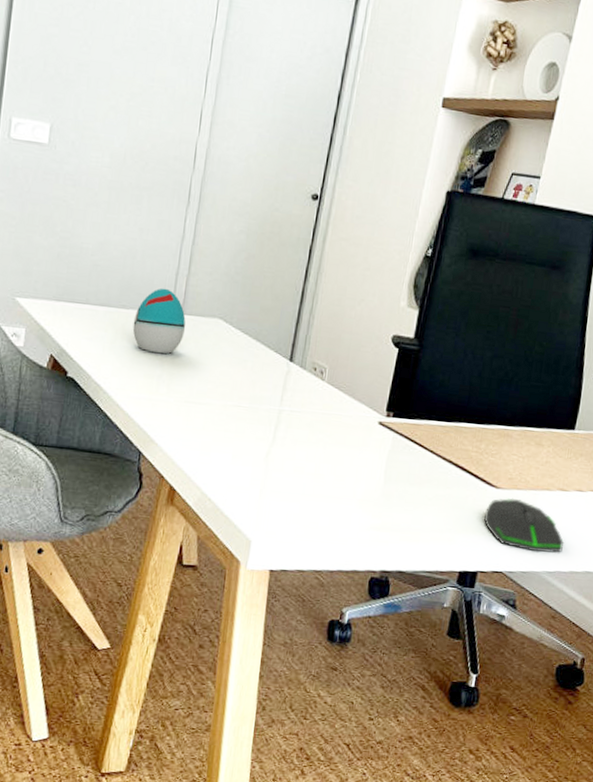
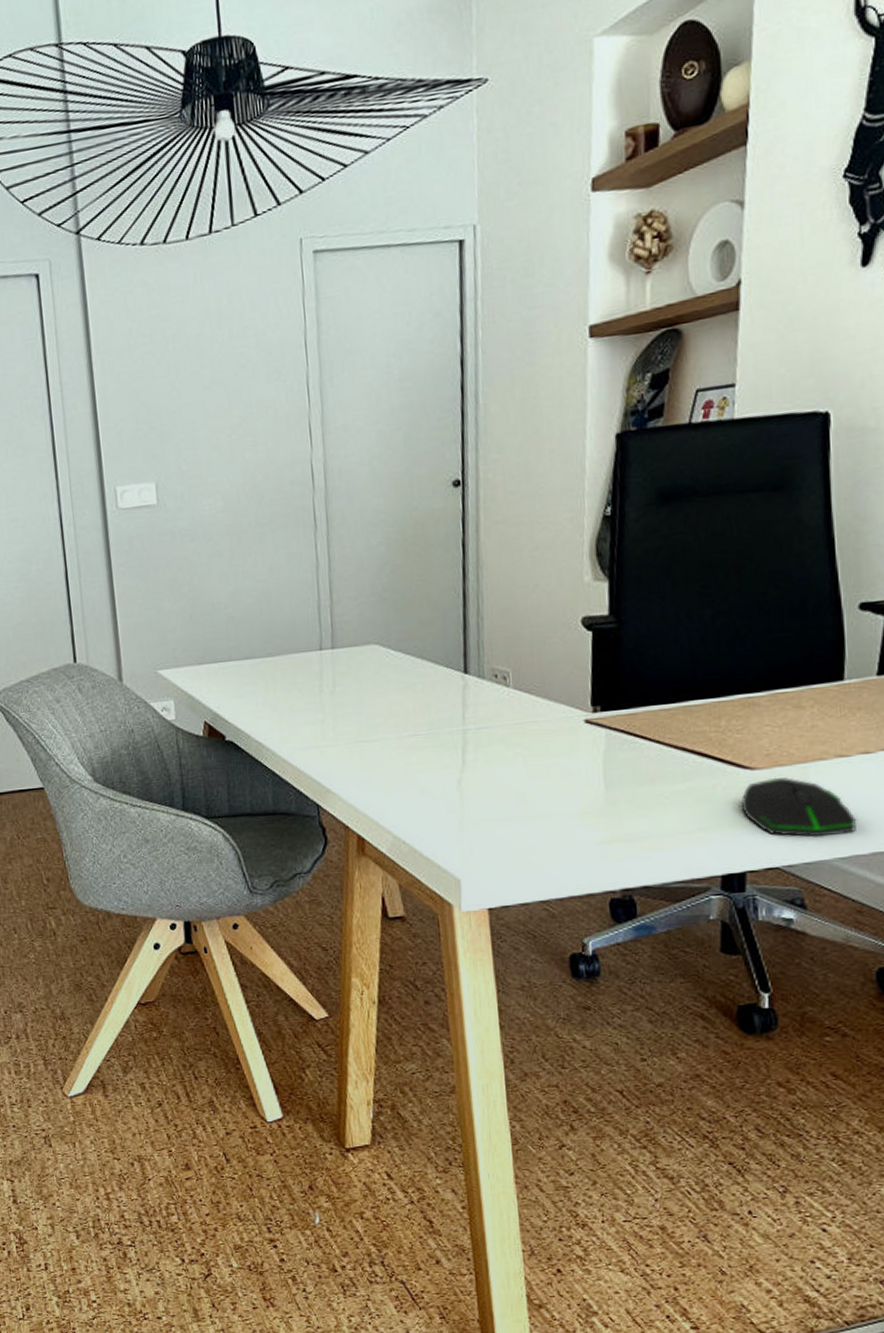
decorative egg: present [132,288,186,354] -> none [282,624,340,697]

